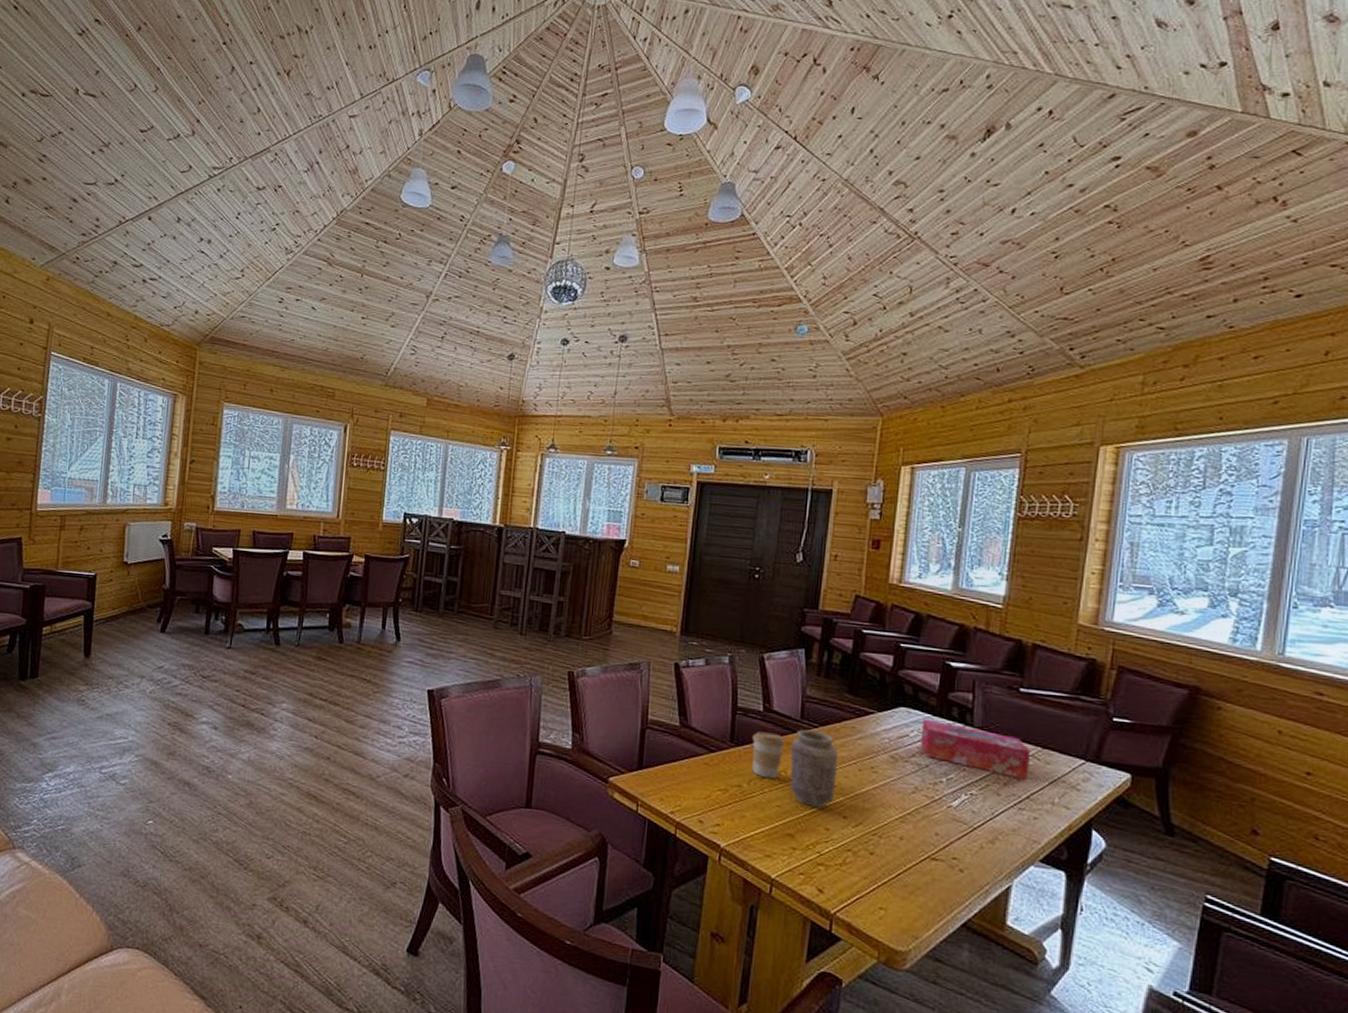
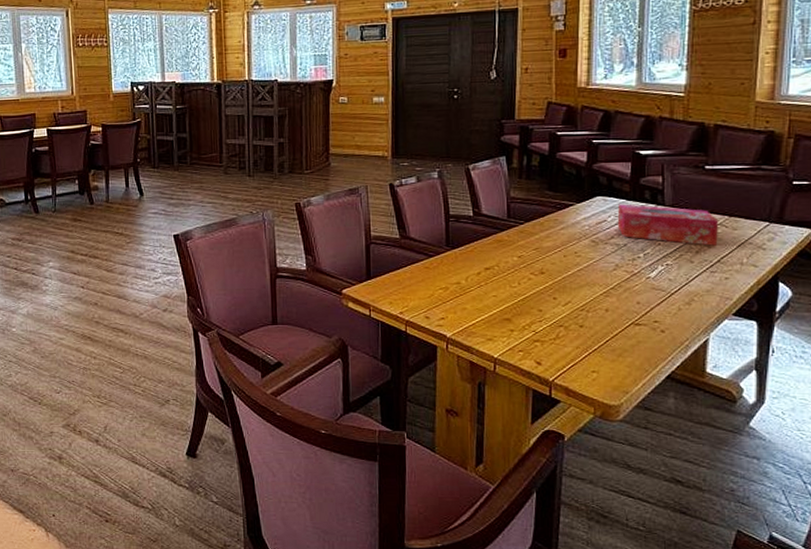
coffee cup: present [752,731,785,779] -> none [466,234,495,274]
vase: present [789,729,838,807] -> none [501,226,545,292]

